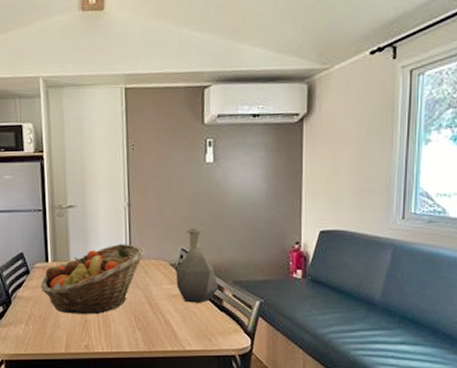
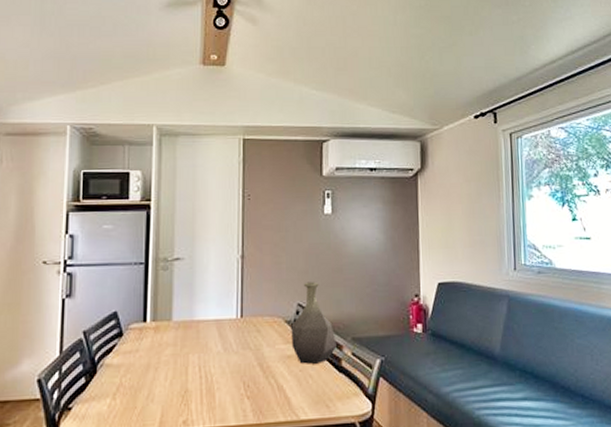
fruit basket: present [40,244,146,315] -> none [134,299,259,384]

